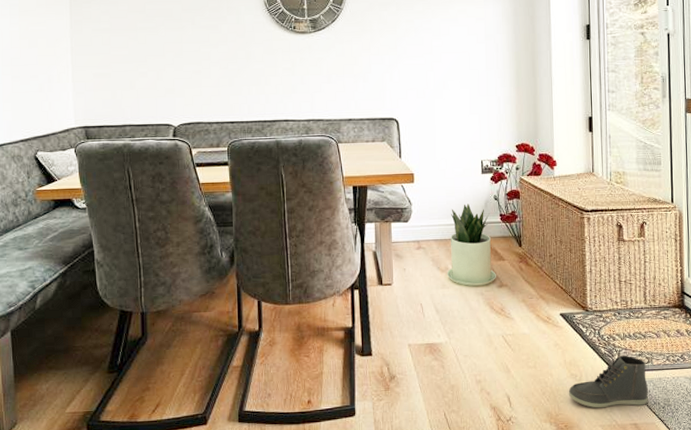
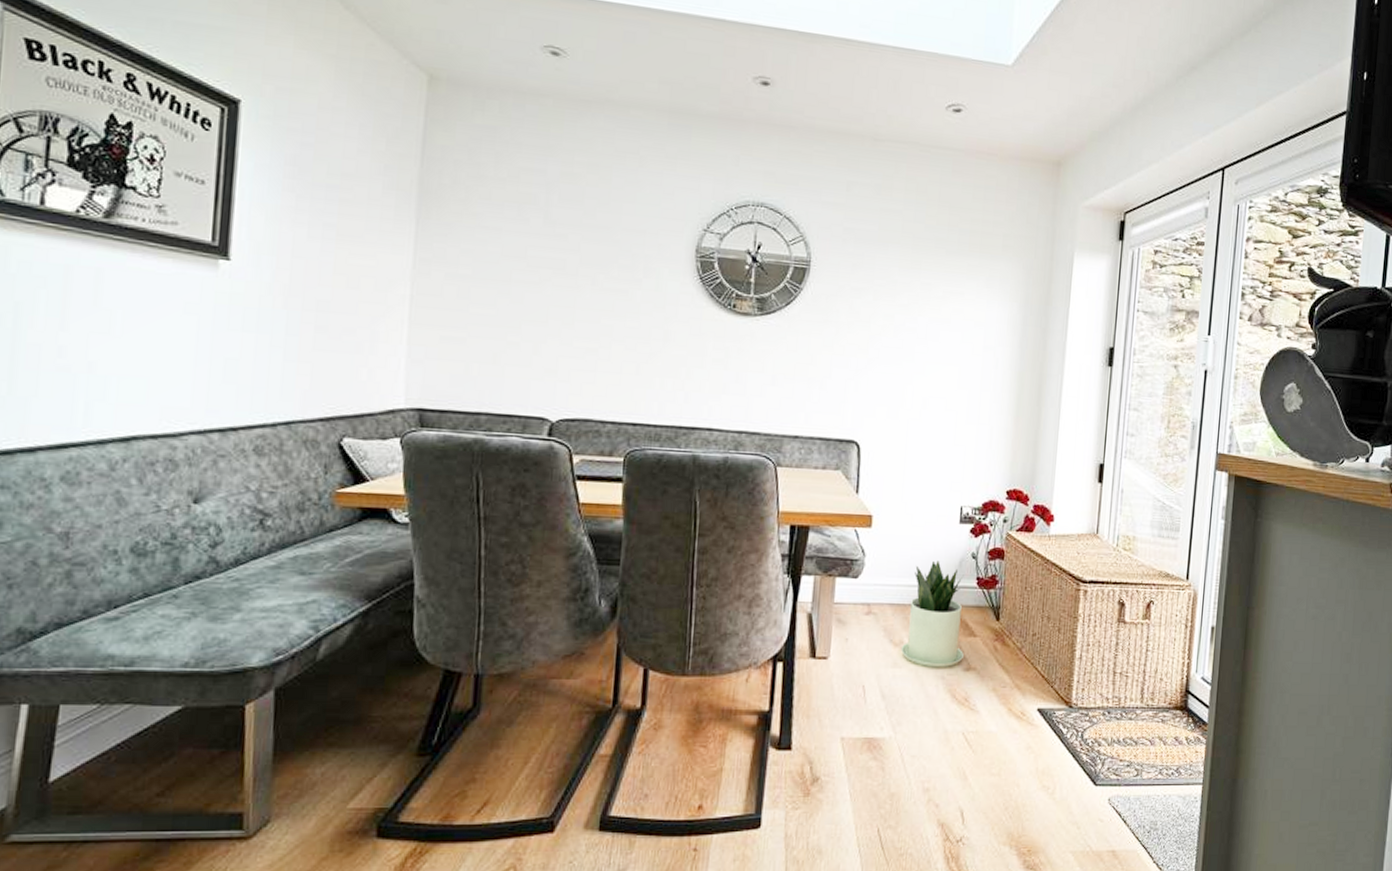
sneaker: present [568,355,648,408] -> none [1036,765,1134,830]

